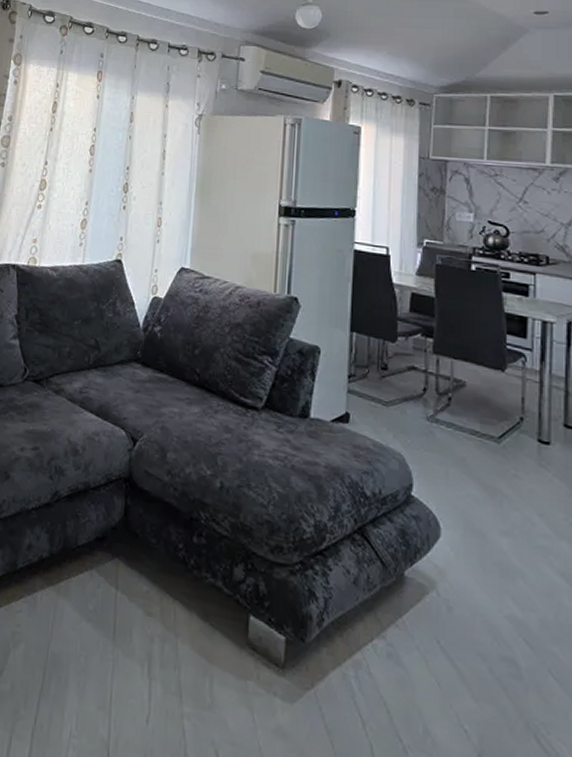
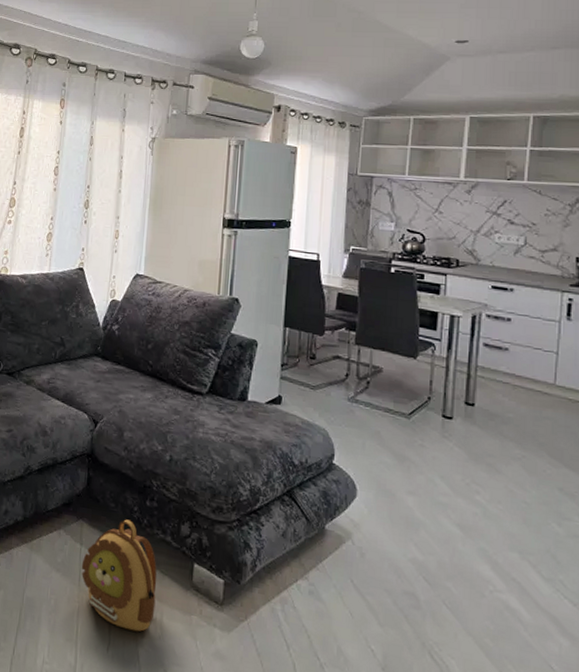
backpack: none [116,558,206,700] -> present [81,519,157,632]

